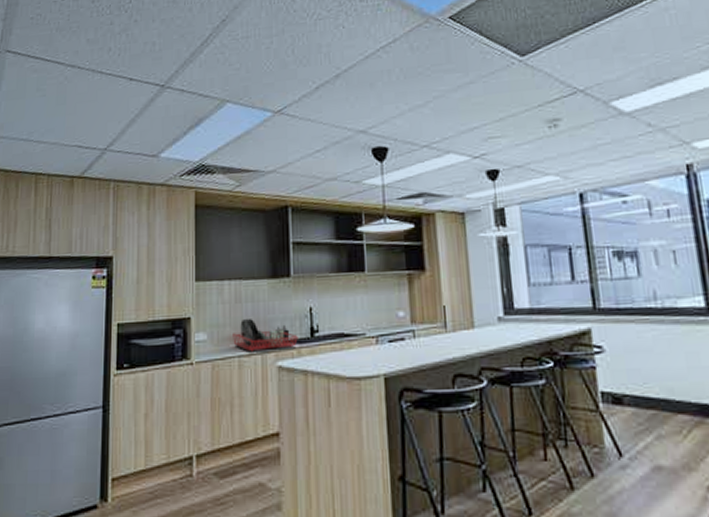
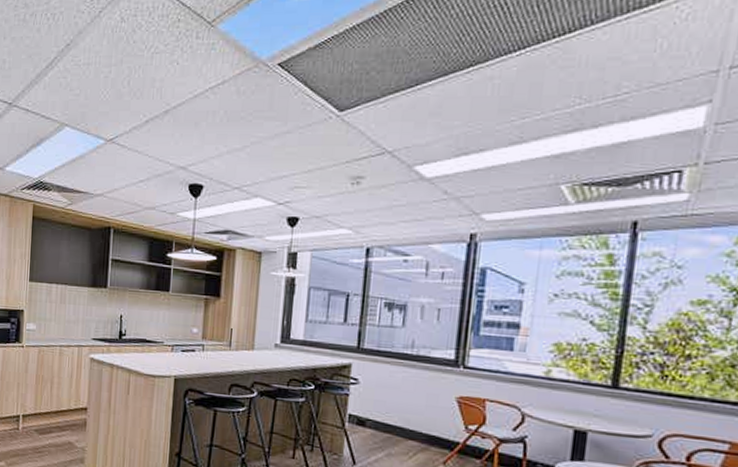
dish rack: present [233,319,298,354] -> none [56,317,109,347]

